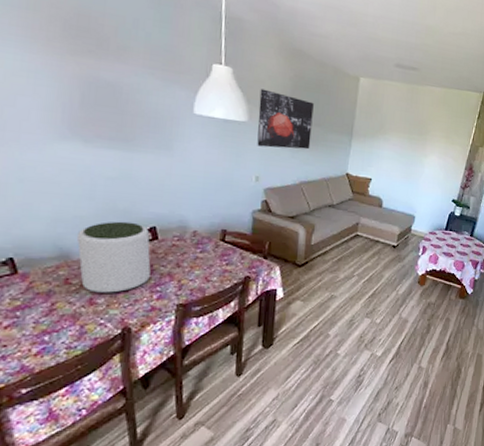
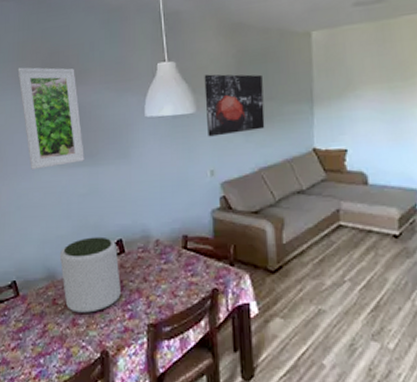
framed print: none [26,18,117,145] -> present [17,67,84,169]

